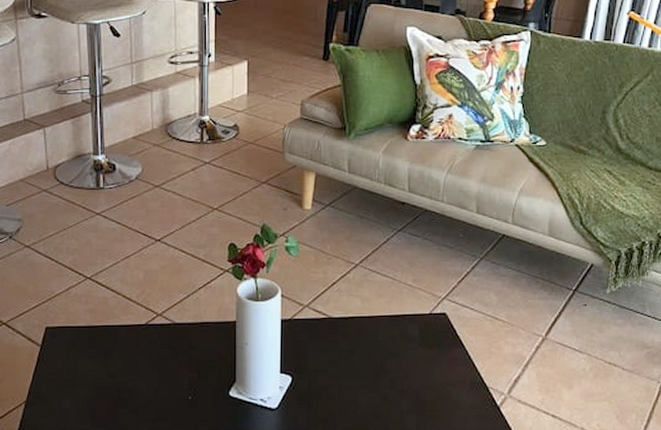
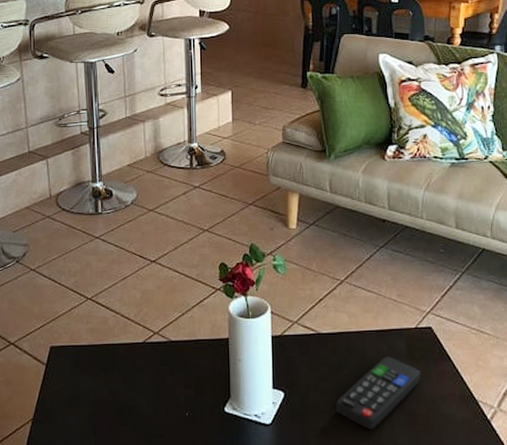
remote control: none [344,342,432,415] -> present [335,356,421,430]

